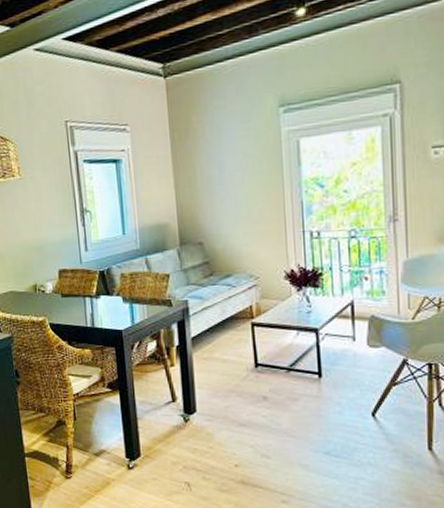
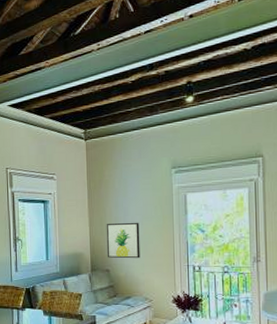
wall art: none [196,179,242,228] -> present [106,222,140,259]

